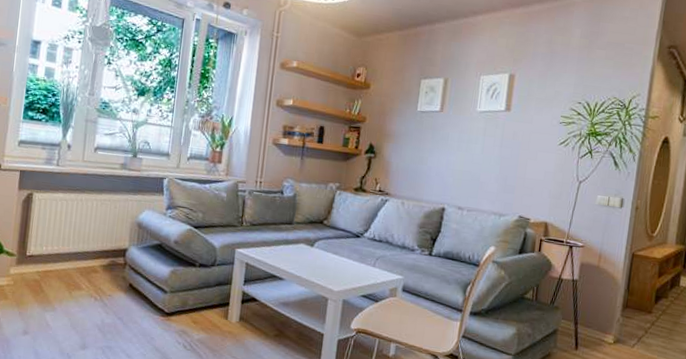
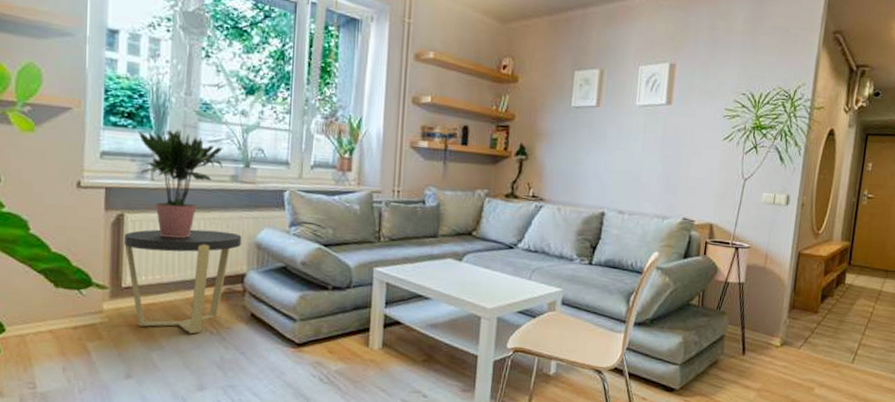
side table: none [31,207,126,299] -> present [124,229,242,334]
potted plant: none [49,123,116,216] -> present [138,129,223,238]

